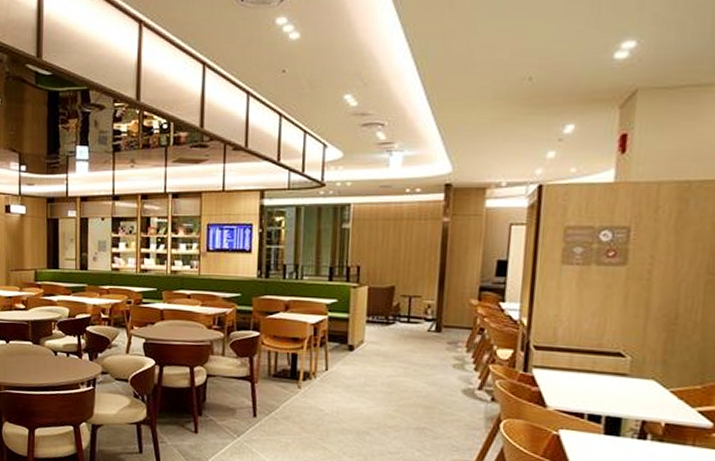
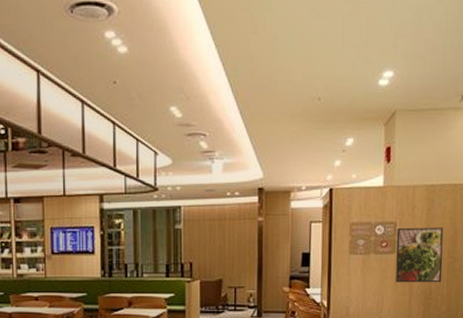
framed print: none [625,233,702,305] -> present [395,227,444,283]

